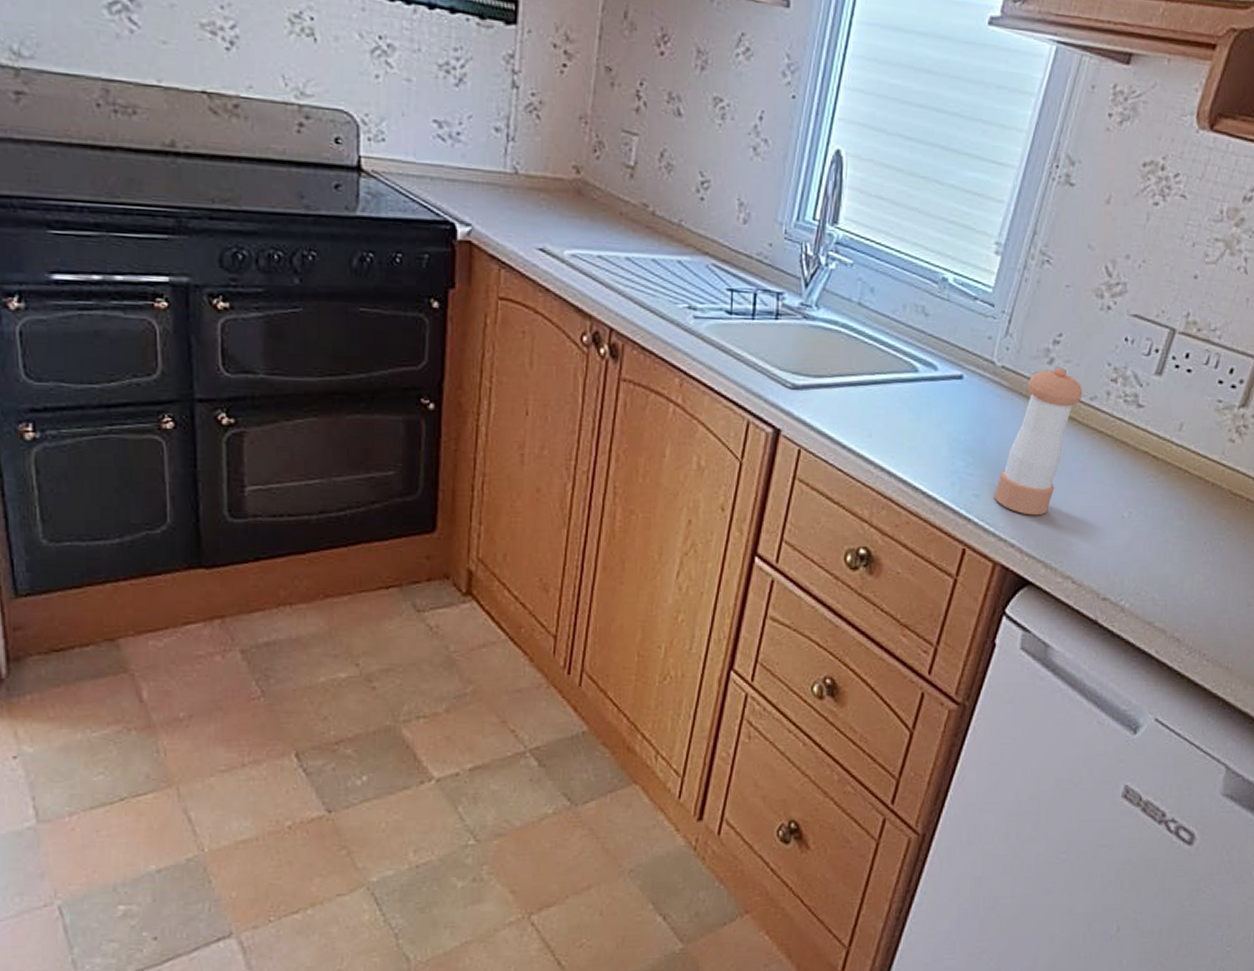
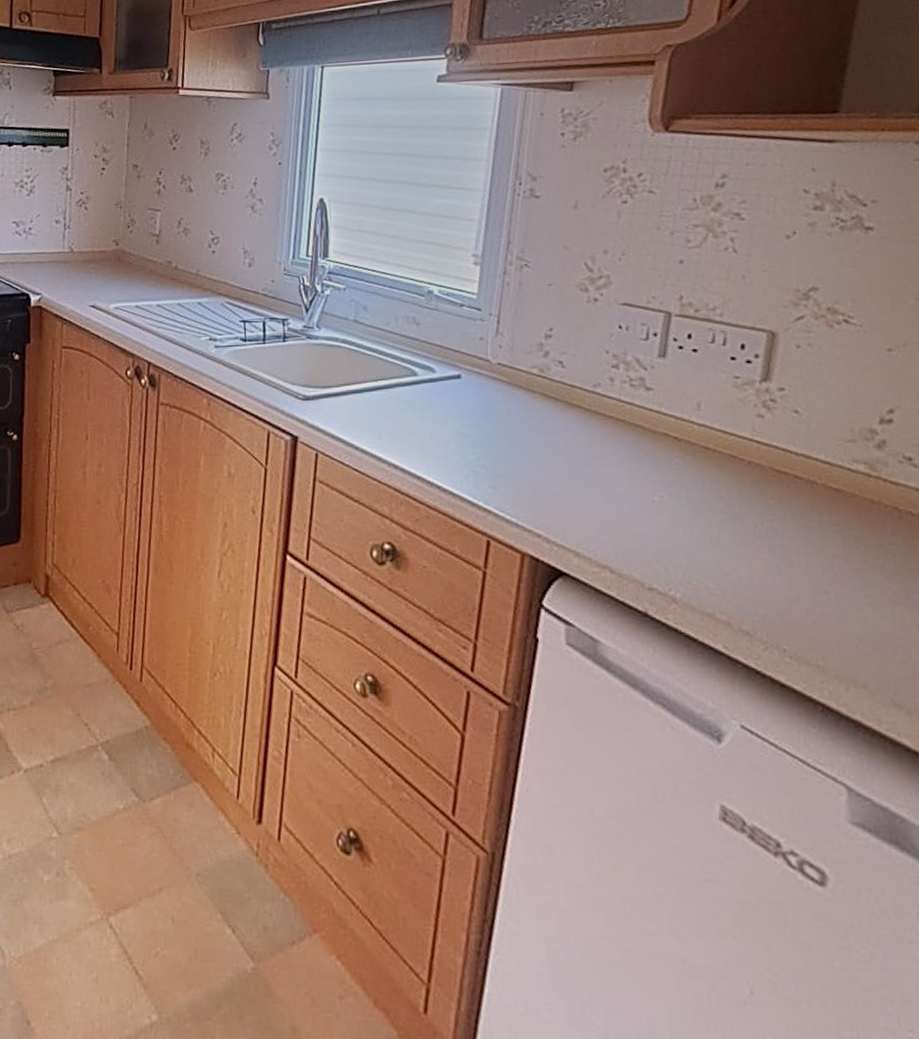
pepper shaker: present [994,367,1083,516] -> none [510,359,585,504]

